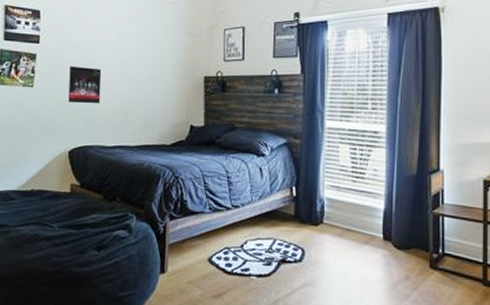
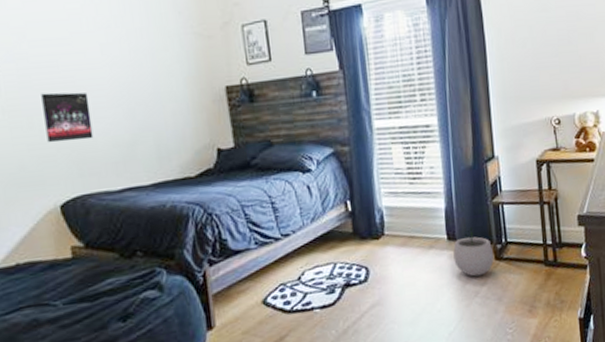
plant pot: none [387,232,429,280] -> present [453,227,494,277]

